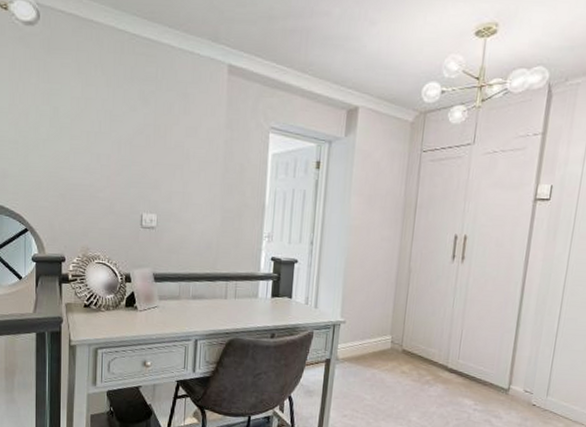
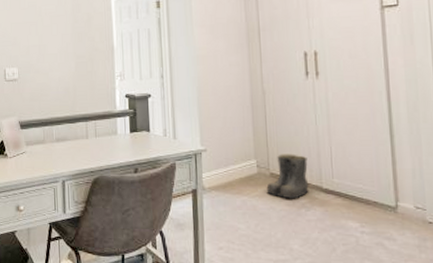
boots: none [396,332,439,376] -> present [266,154,309,199]

